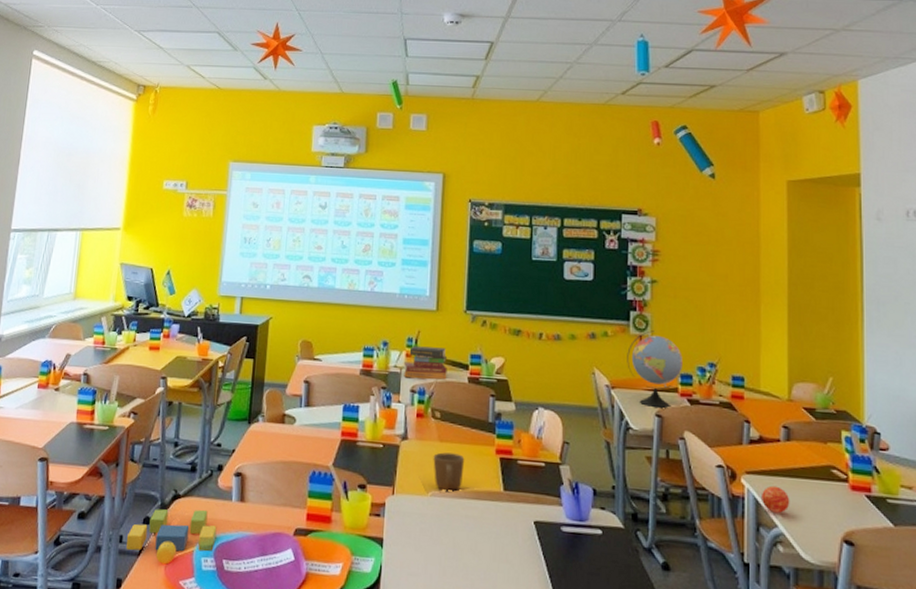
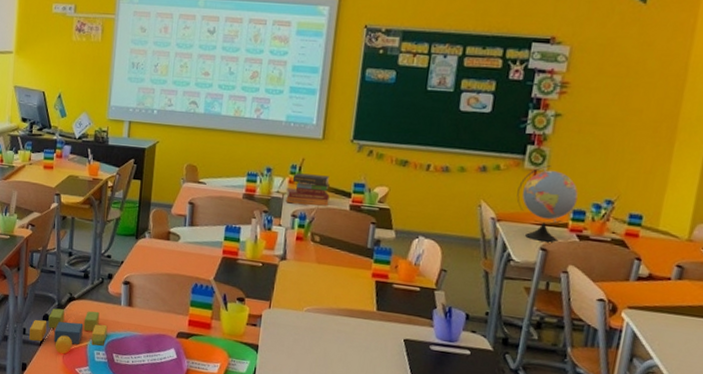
mug: present [433,452,465,491] -> none [309,273,341,308]
apple: present [762,485,790,513] -> none [640,321,671,347]

